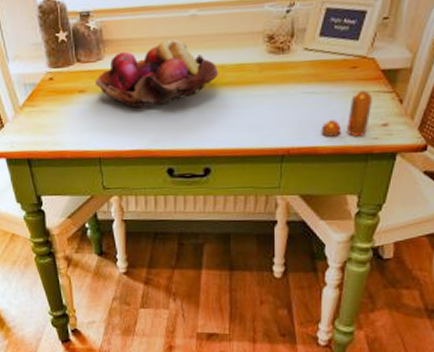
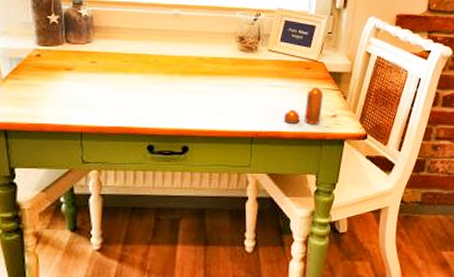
fruit basket: present [94,39,219,108] -> none [82,32,198,88]

